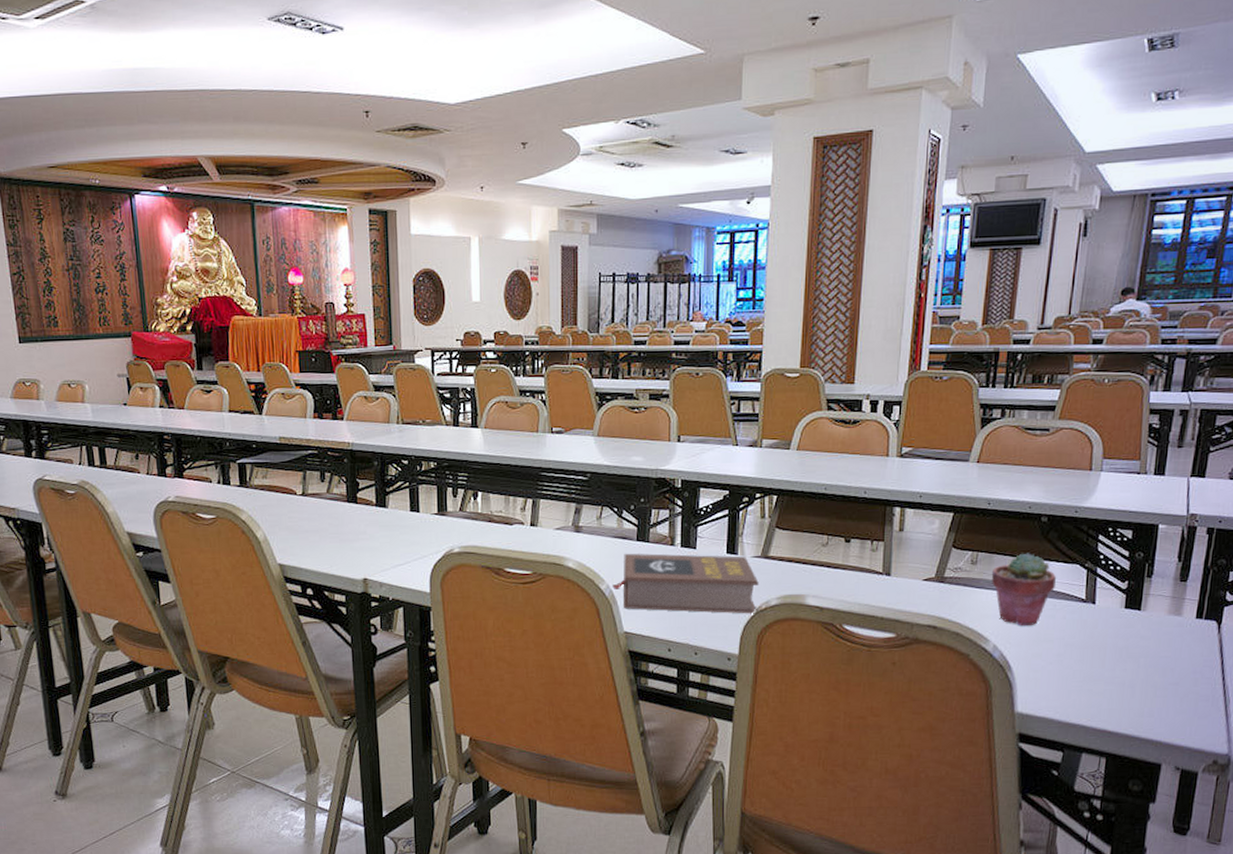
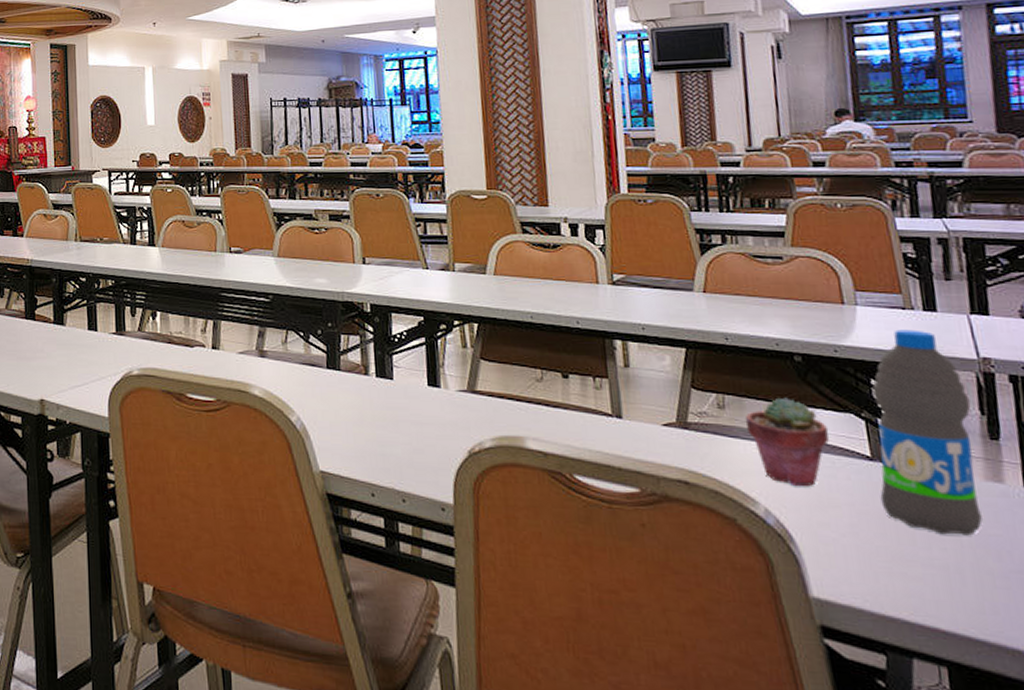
book: present [612,553,759,614] -> none [303,381,470,457]
water bottle: none [1085,491,1173,659] -> present [872,329,983,536]

